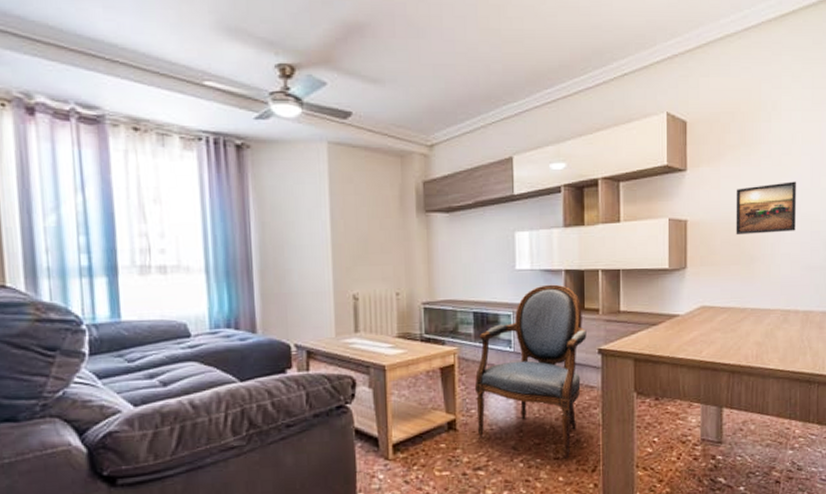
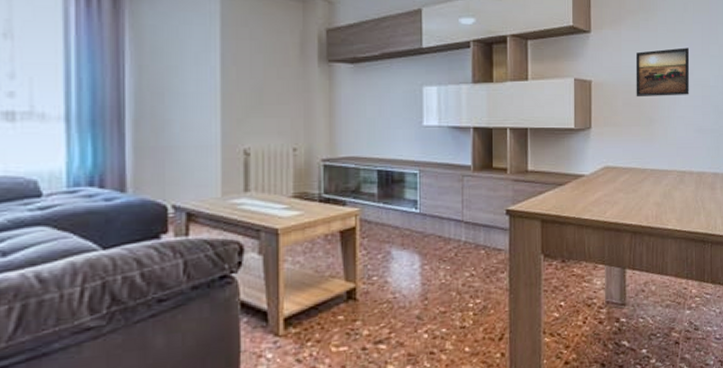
armchair: present [474,284,587,459] -> none [377,142,494,327]

